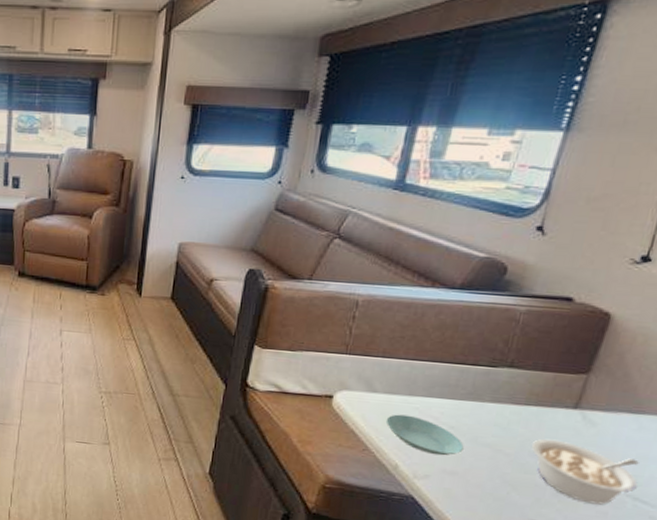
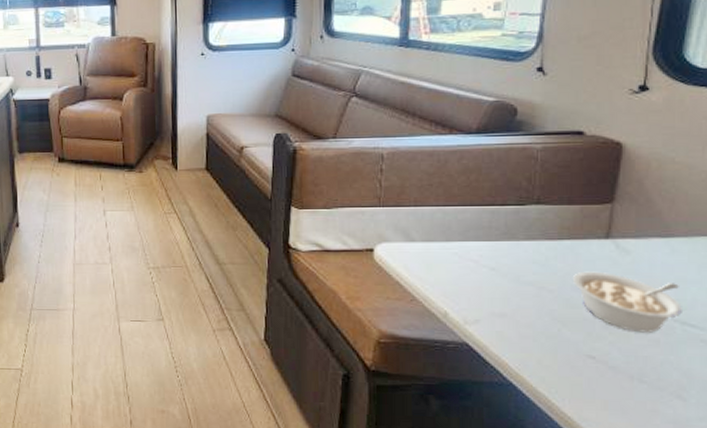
saucer: present [385,414,464,456] -> none [428,261,508,299]

